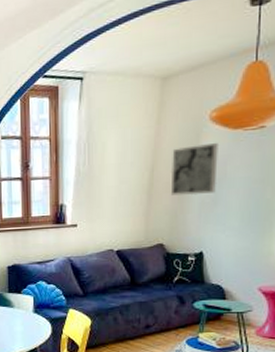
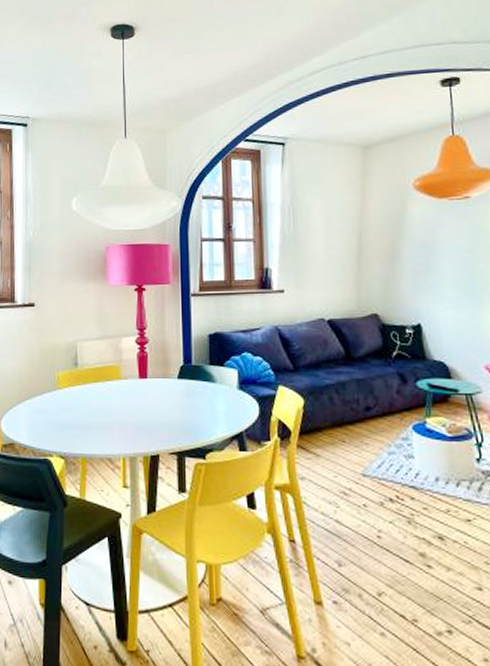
wall art: present [170,142,218,196] -> none [379,210,428,263]

